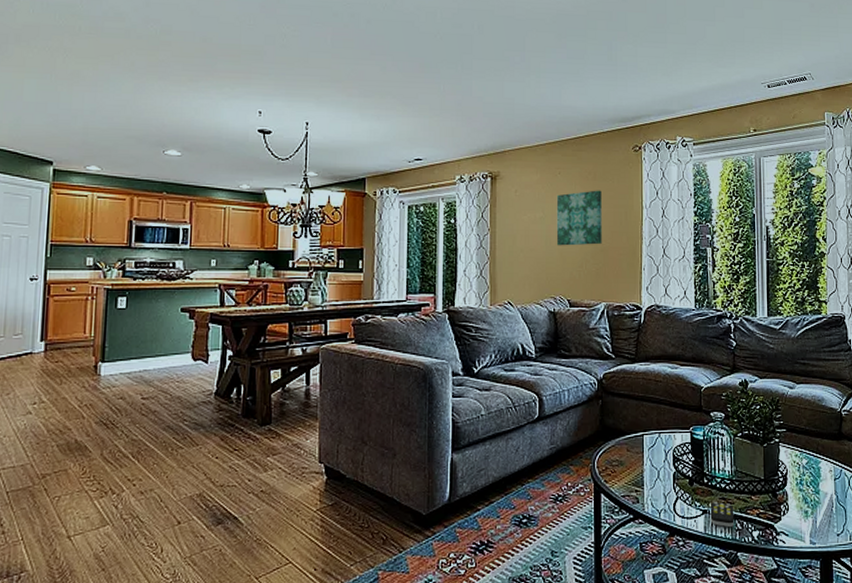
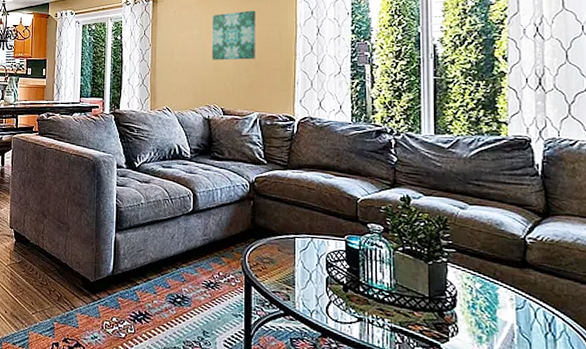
remote control: present [710,501,735,528] -> none [366,310,394,340]

